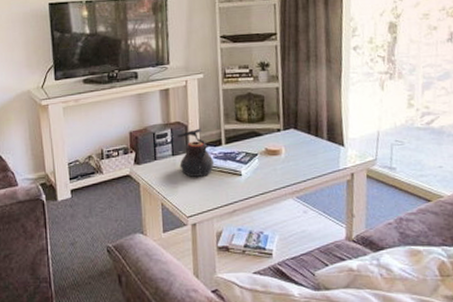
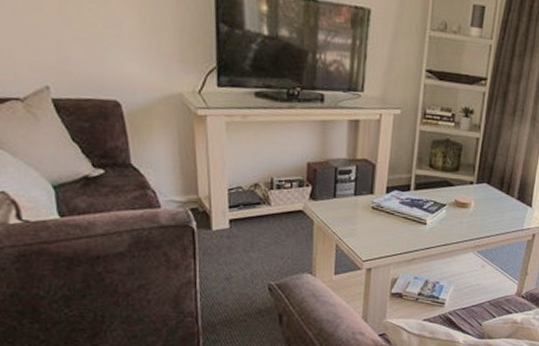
teapot: present [177,128,215,177] -> none [361,169,400,221]

